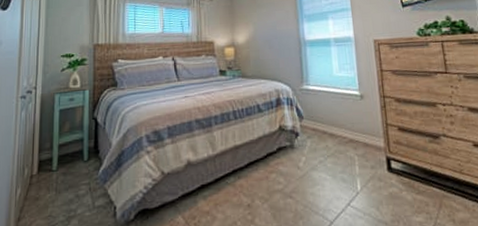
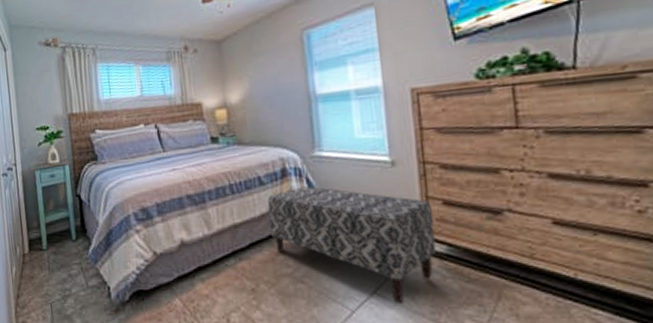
bench: none [264,113,395,214] -> present [267,186,436,303]

